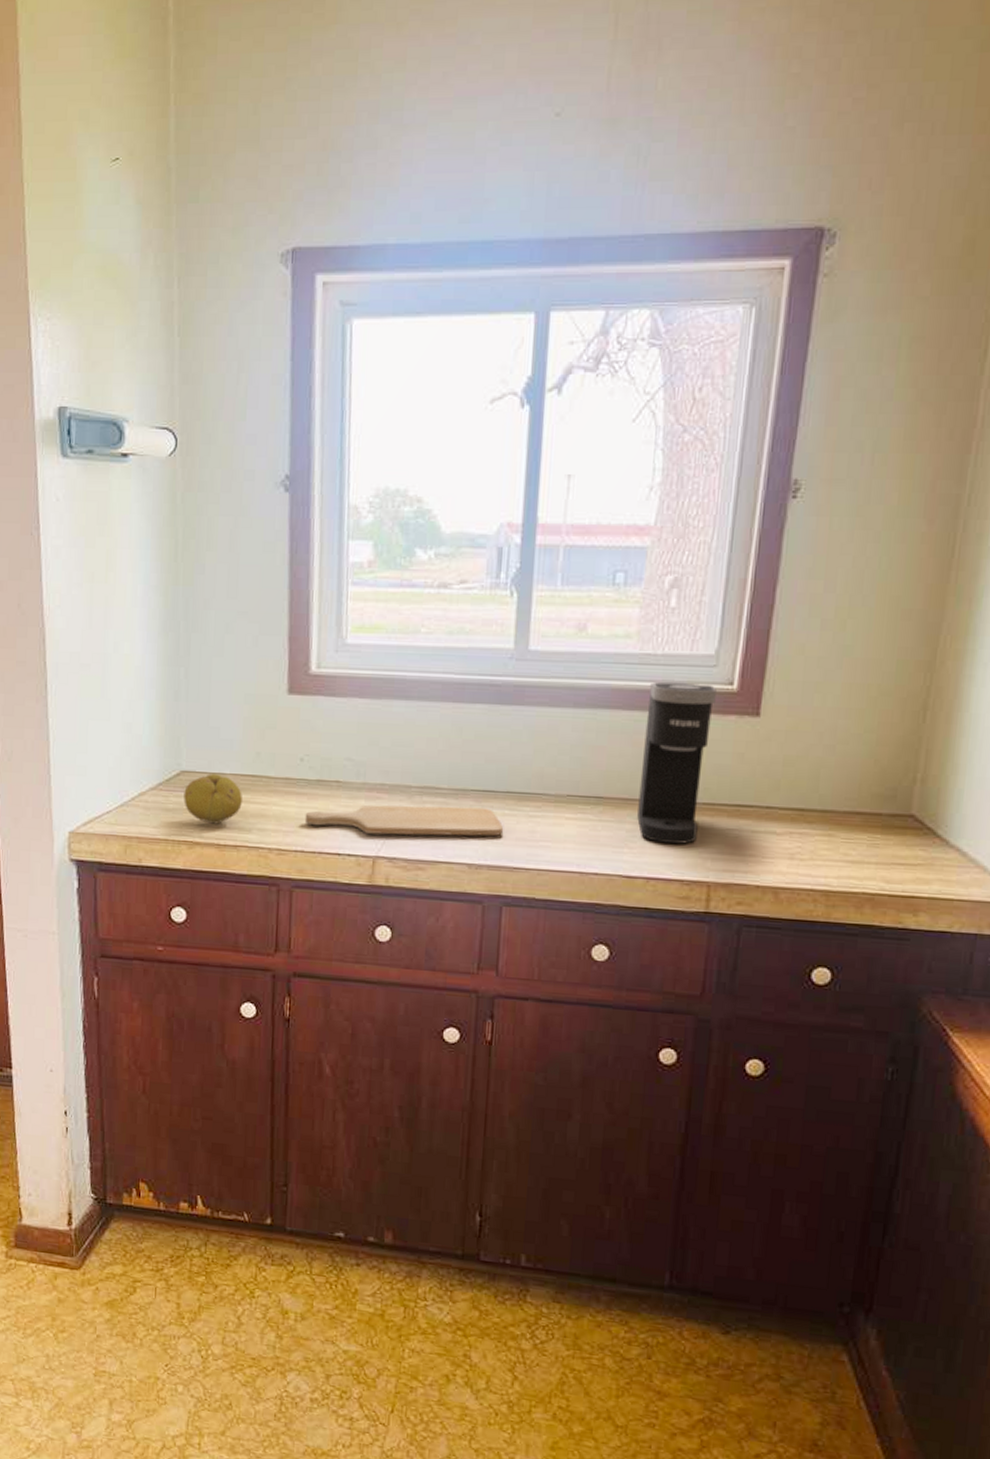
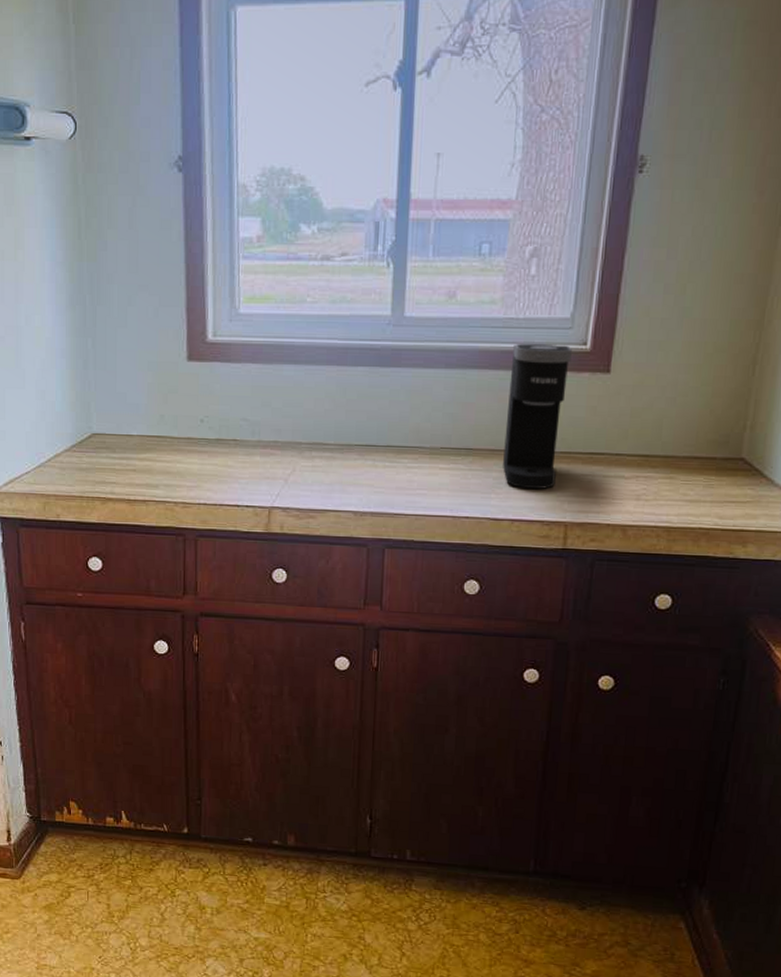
fruit: present [184,774,242,824] -> none [96,435,149,481]
chopping board: present [304,805,504,837] -> none [206,460,385,487]

